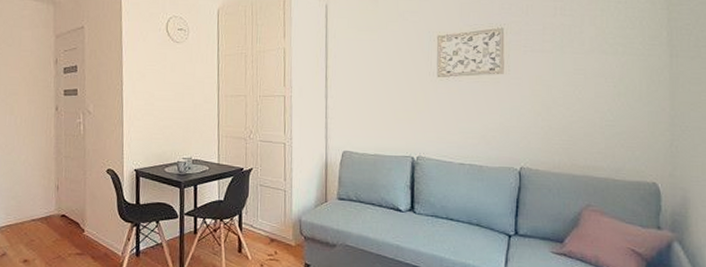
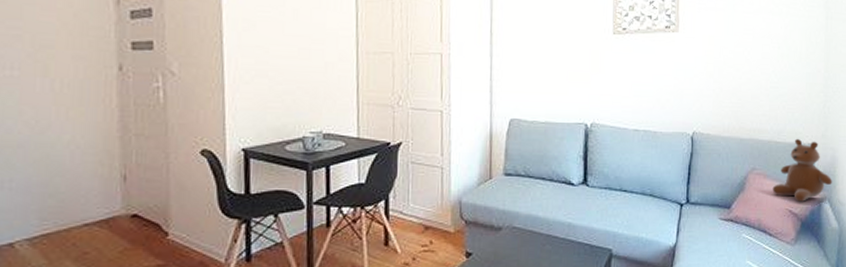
teddy bear: none [611,176,684,242] -> present [772,138,832,202]

